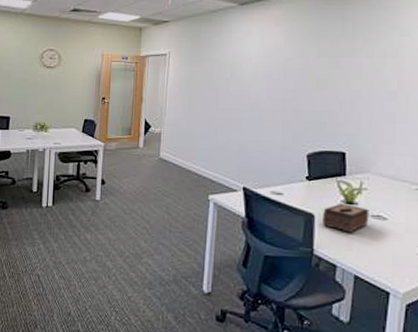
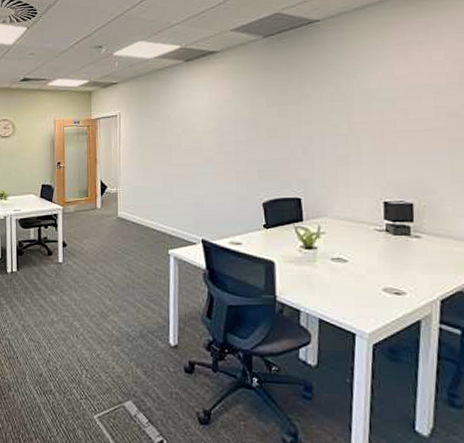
tissue box: present [323,204,370,233] -> none [283,249,330,277]

